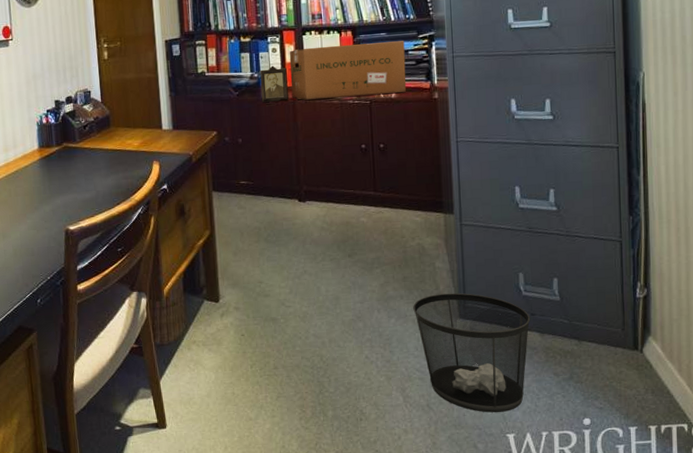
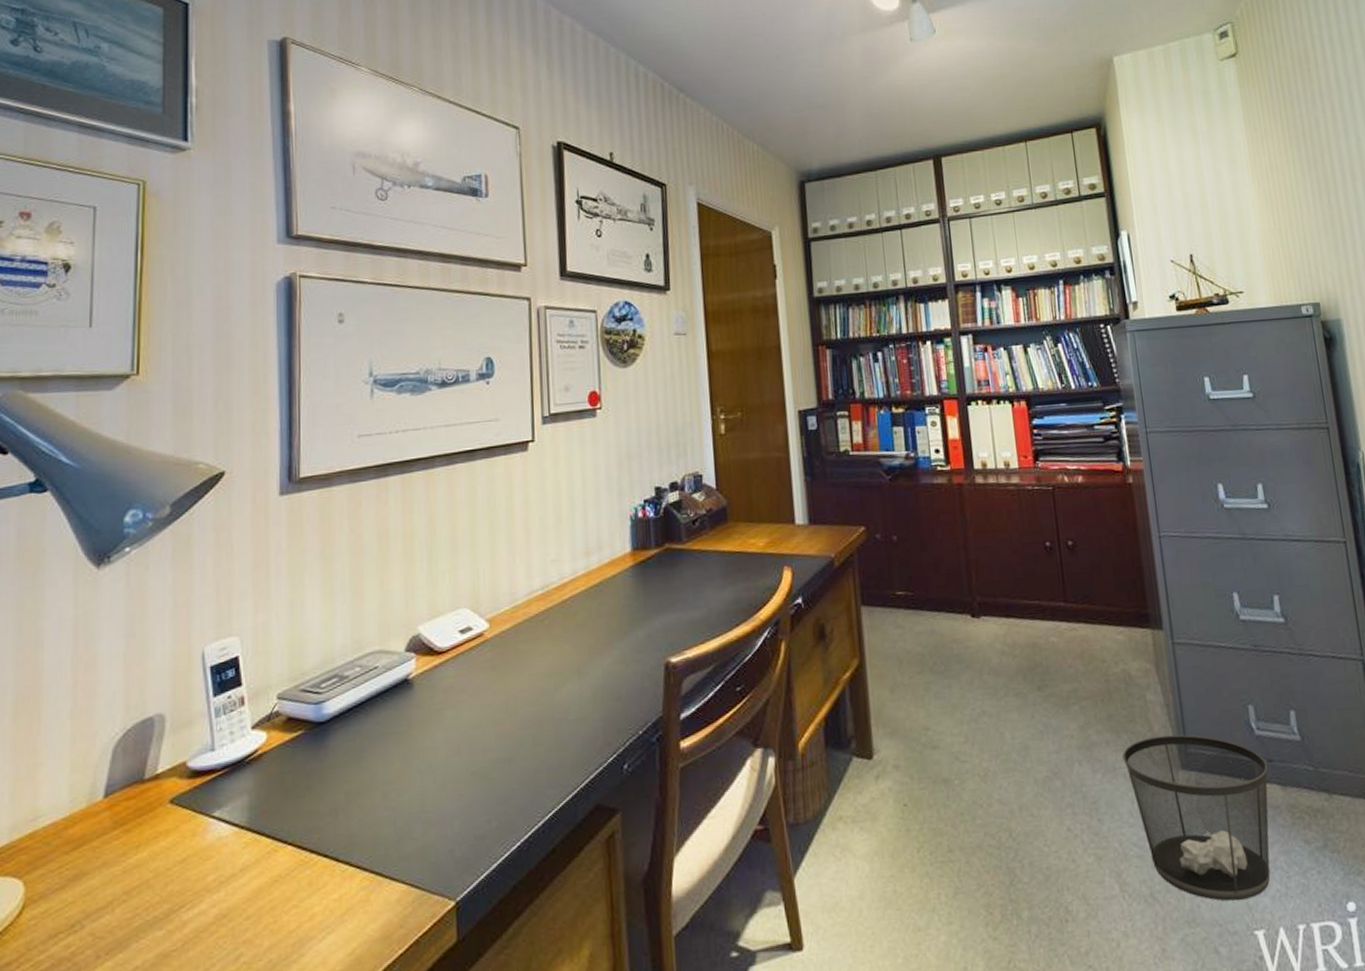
photo frame: present [259,65,289,102] -> none [916,442,954,489]
box: present [289,41,406,101] -> none [952,413,1094,487]

